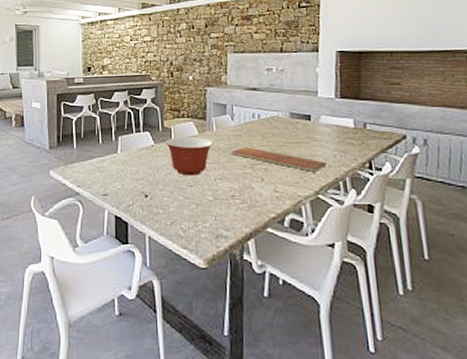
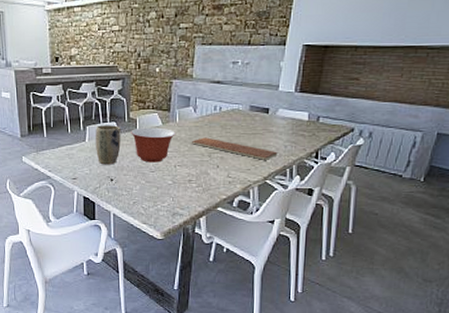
plant pot: none [128,135,155,179] -> present [96,125,121,165]

